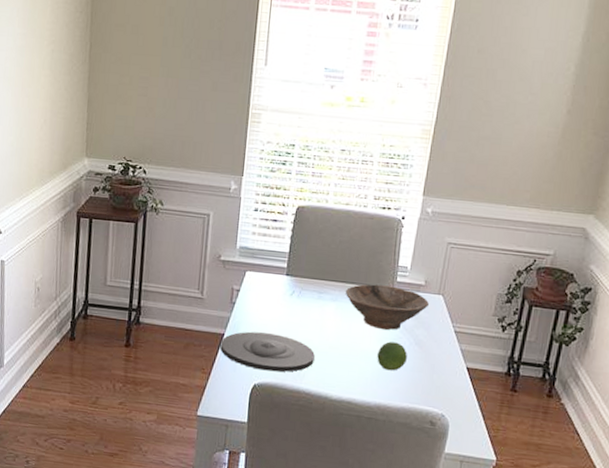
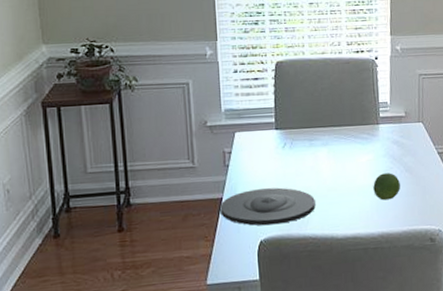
bowl: present [345,284,429,331] -> none [334,122,411,164]

